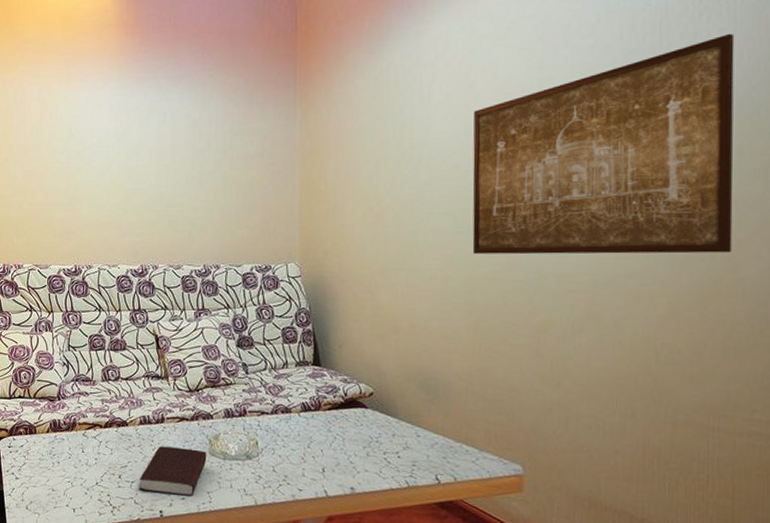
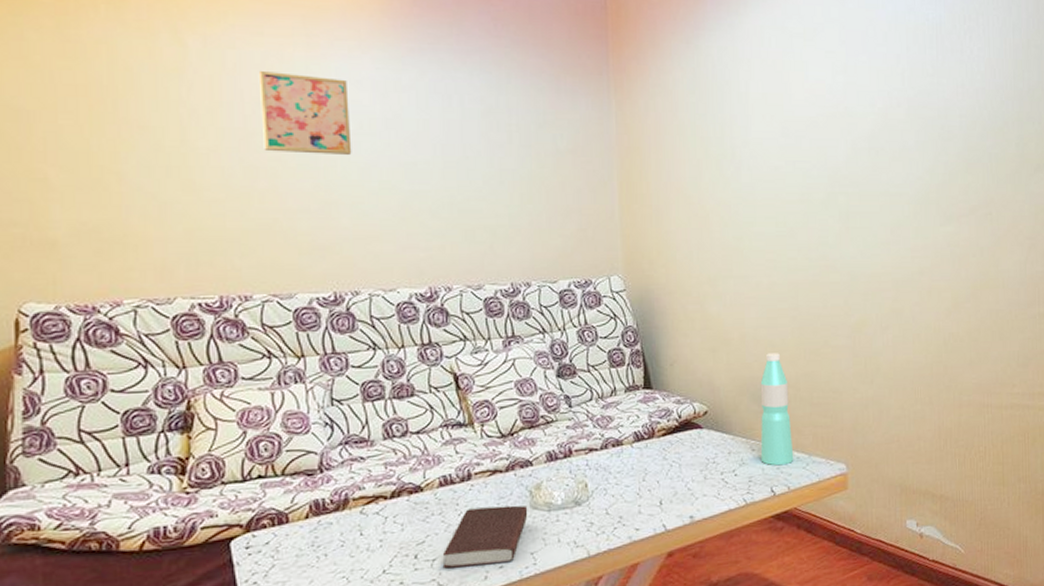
wall art: none [35,102,93,163] -> present [258,70,352,156]
water bottle: none [426,345,463,456] -> present [760,353,794,466]
wall art: present [472,33,735,255] -> none [789,52,994,258]

